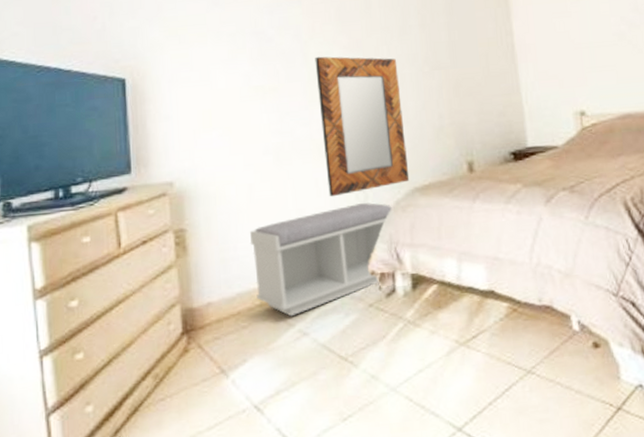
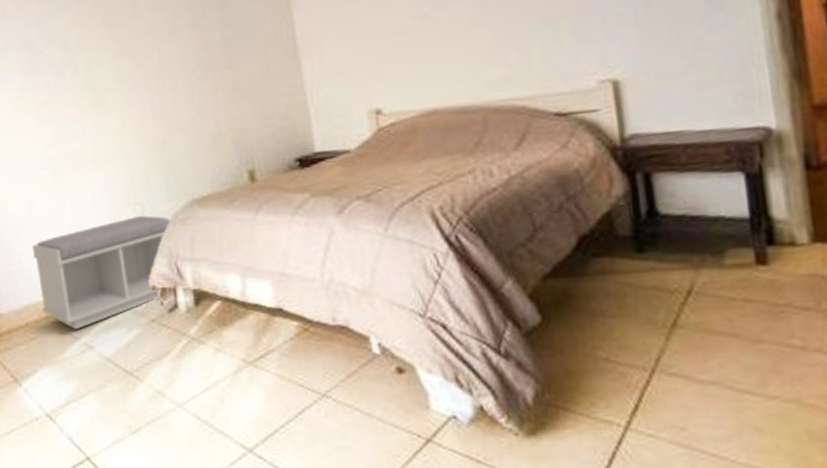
home mirror: present [315,56,410,197] -> none [84,62,187,211]

